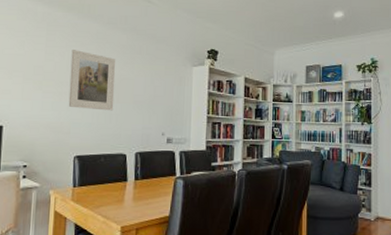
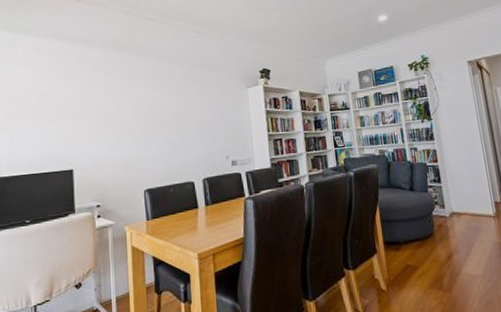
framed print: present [68,50,116,111] -> none [130,87,177,143]

